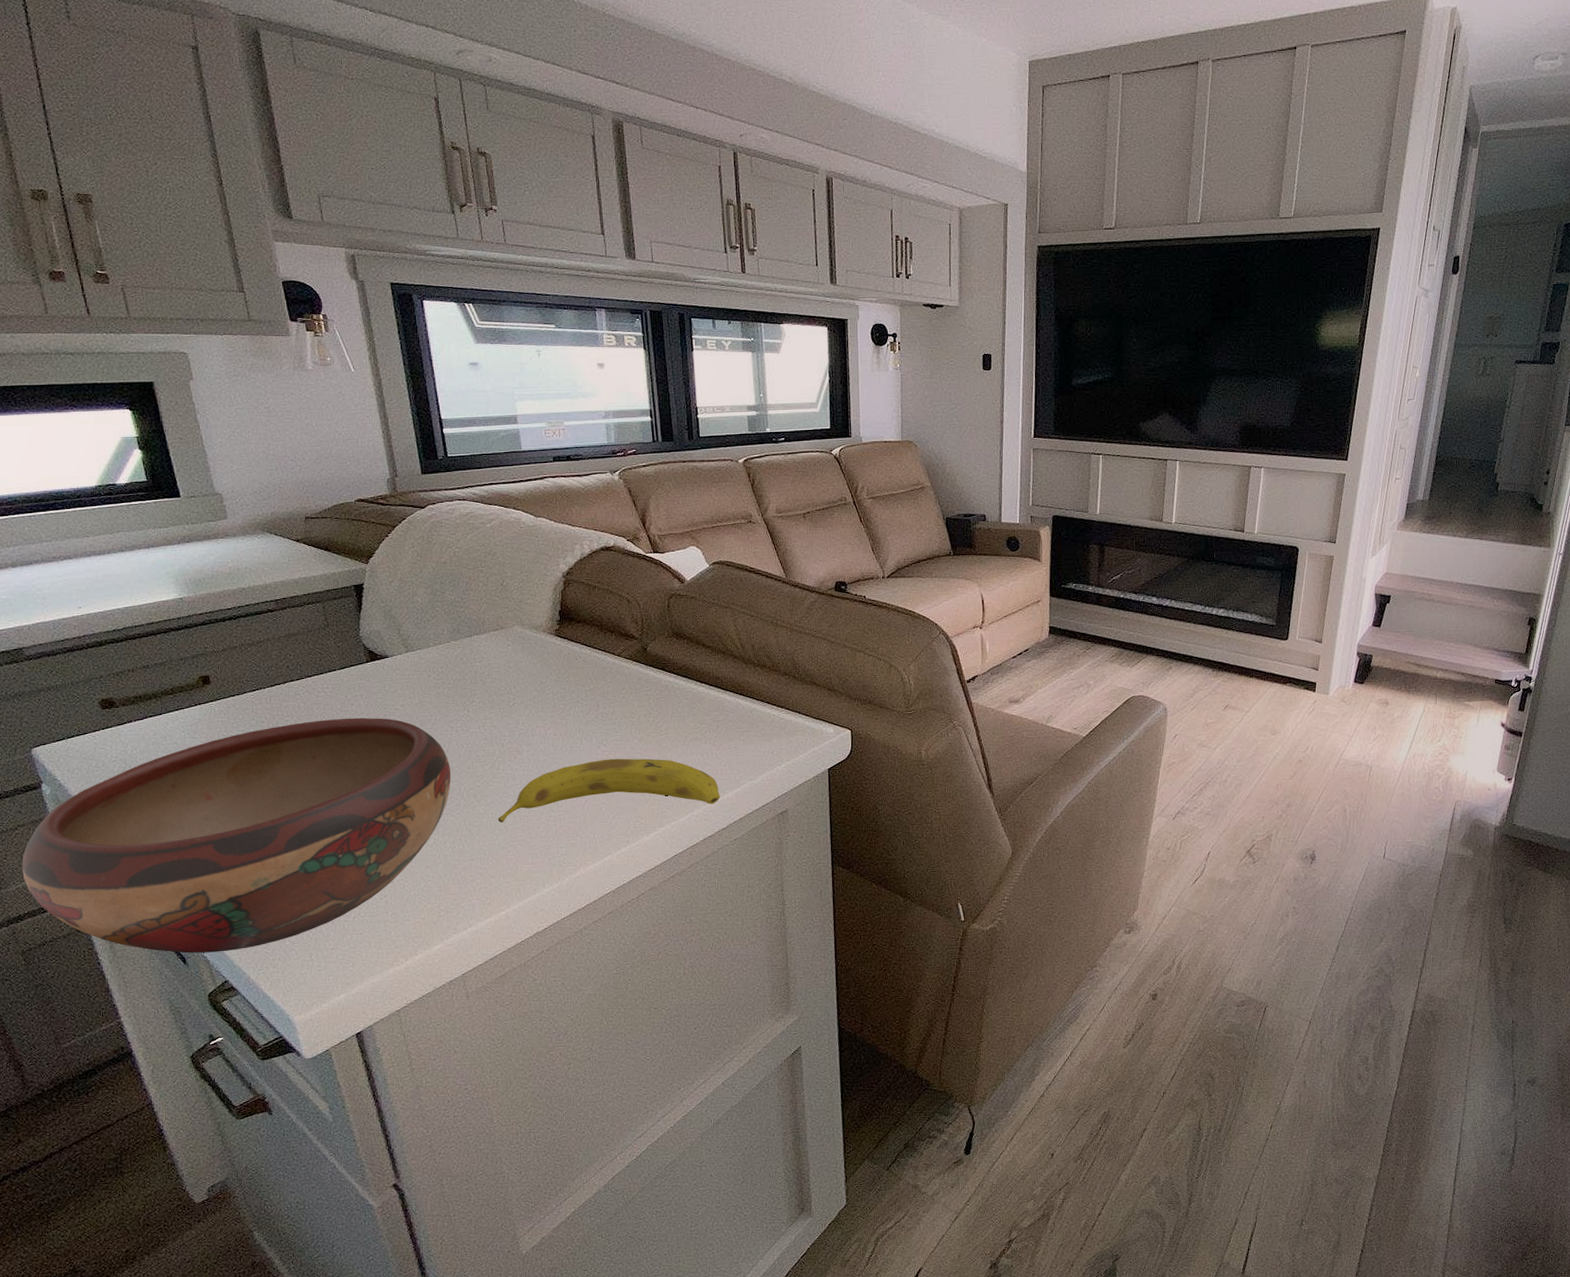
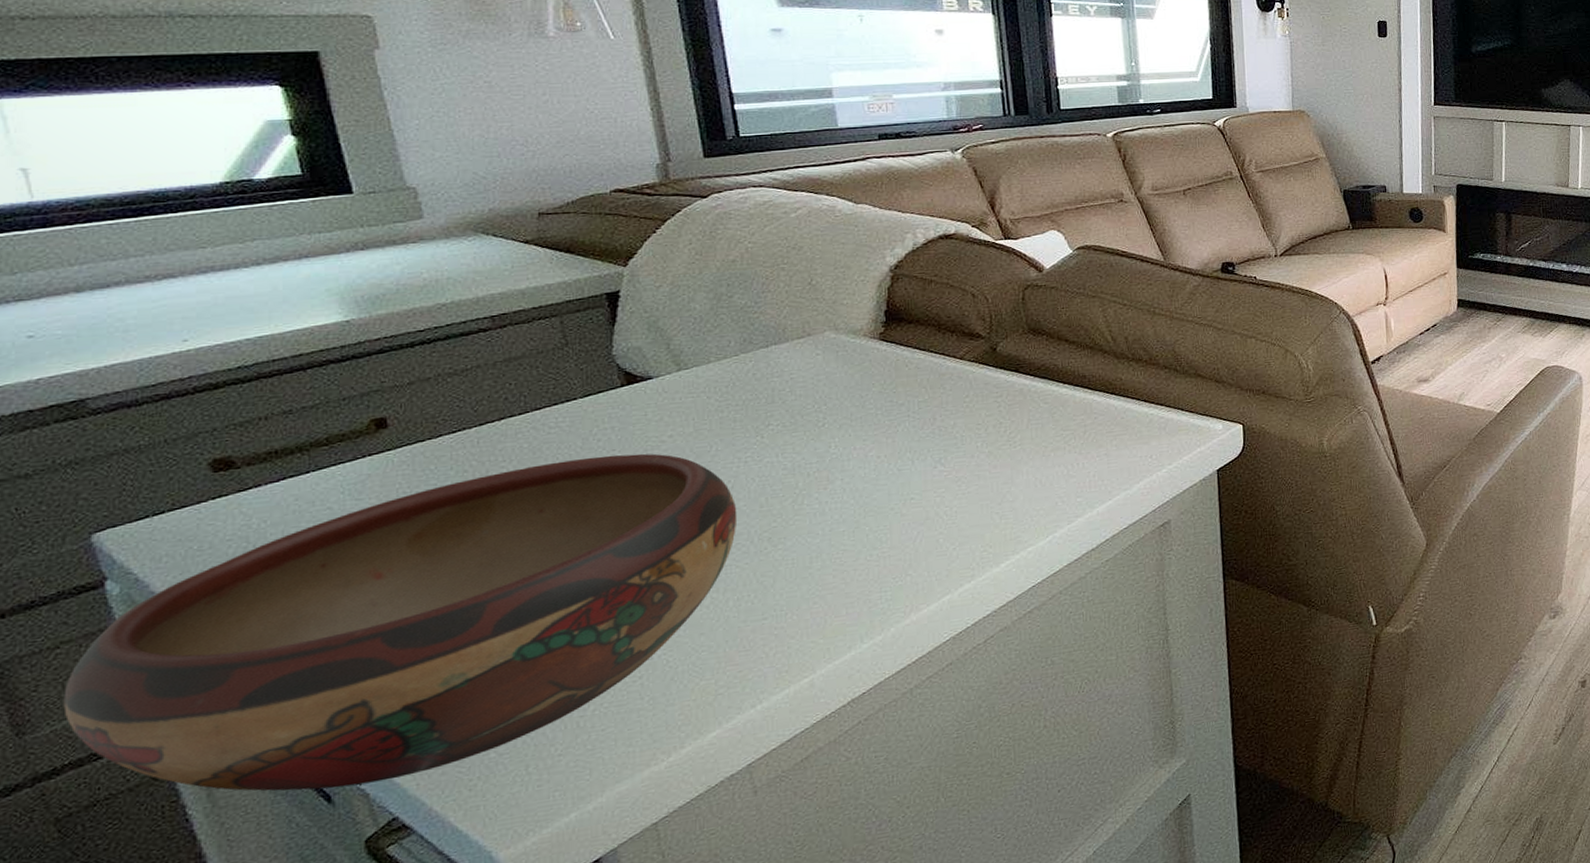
fruit: present [498,758,720,823] -> none [801,475,1088,569]

